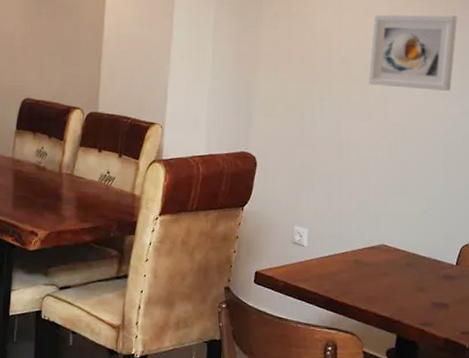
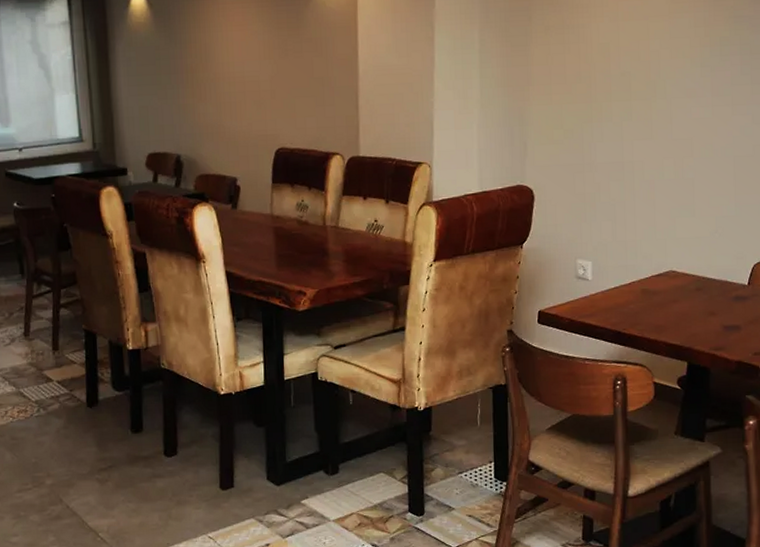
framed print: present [368,13,457,92] -> none [650,13,746,100]

